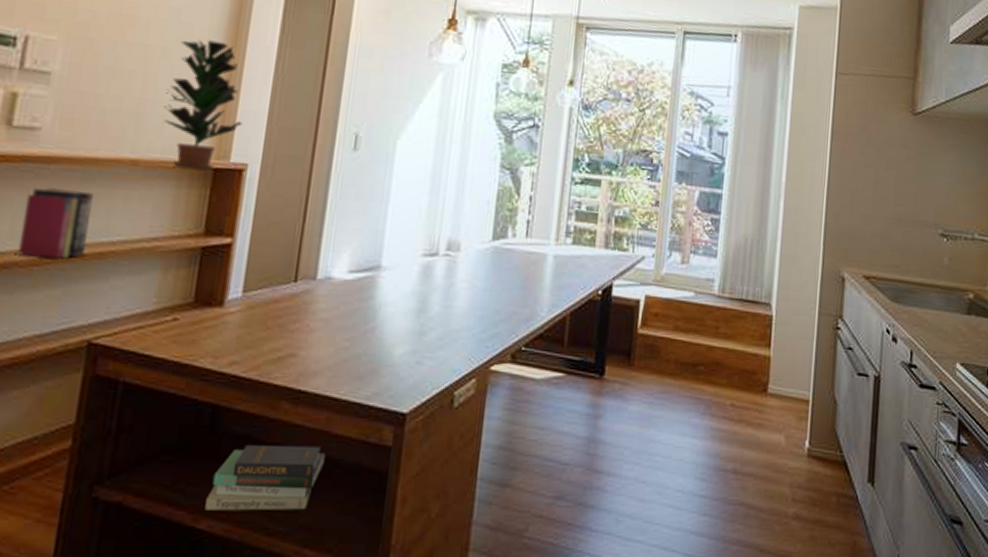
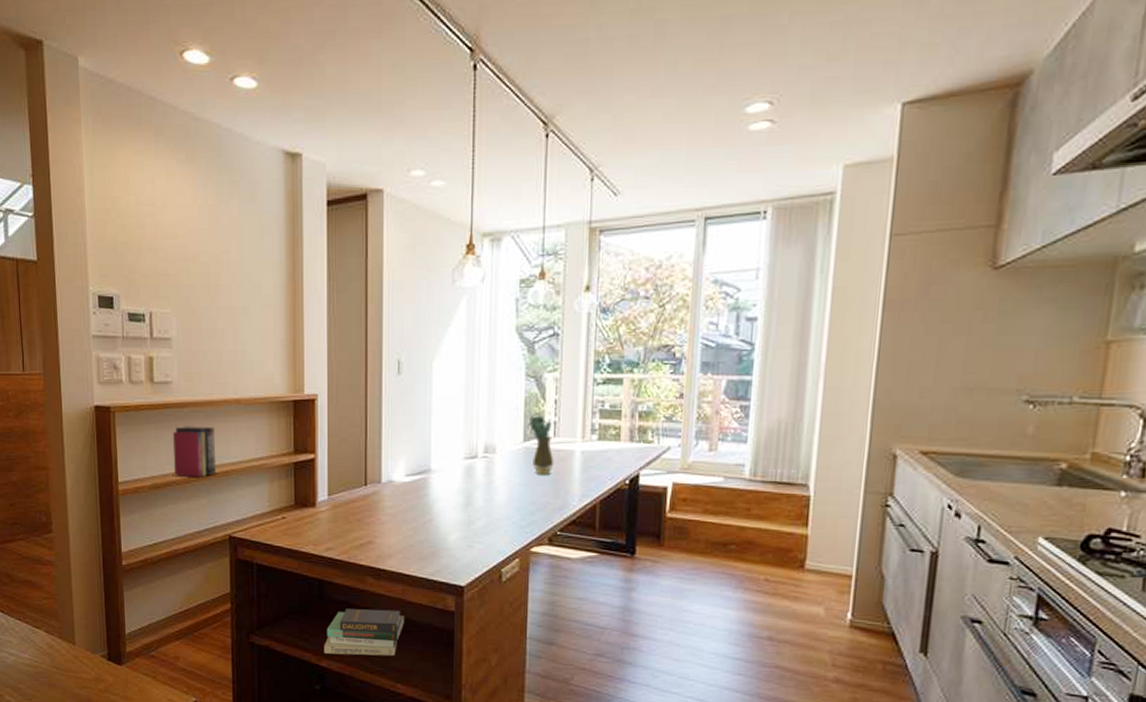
potted plant: present [163,40,243,172] -> none [250,295,310,403]
vase: none [499,207,525,279] -> present [528,412,554,474]

